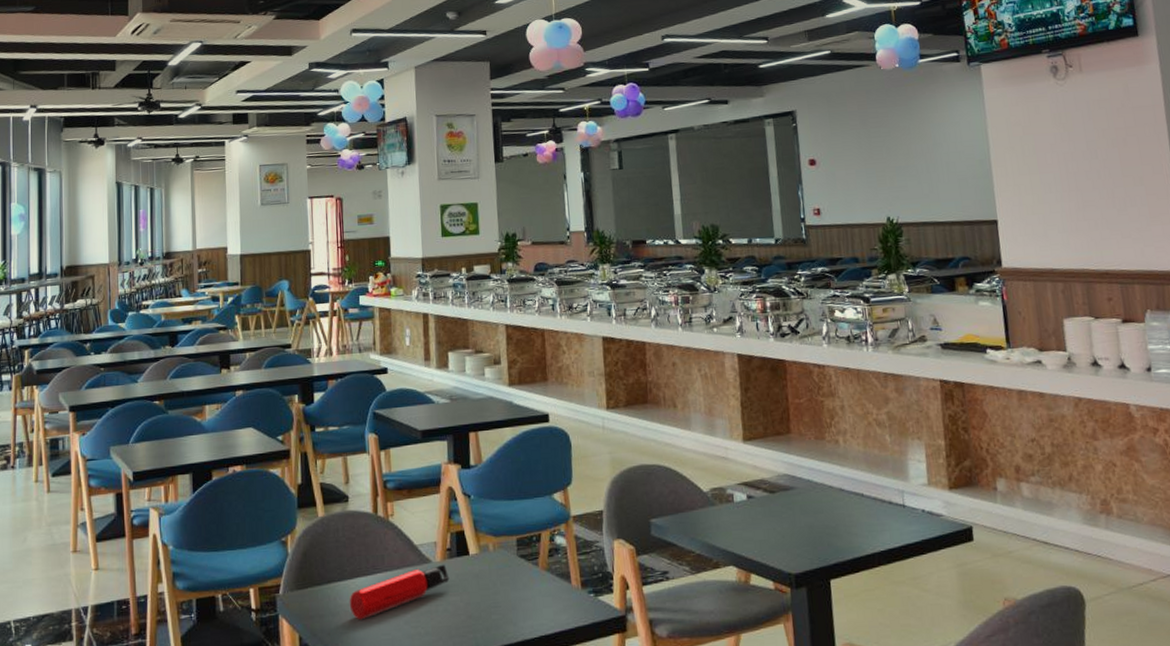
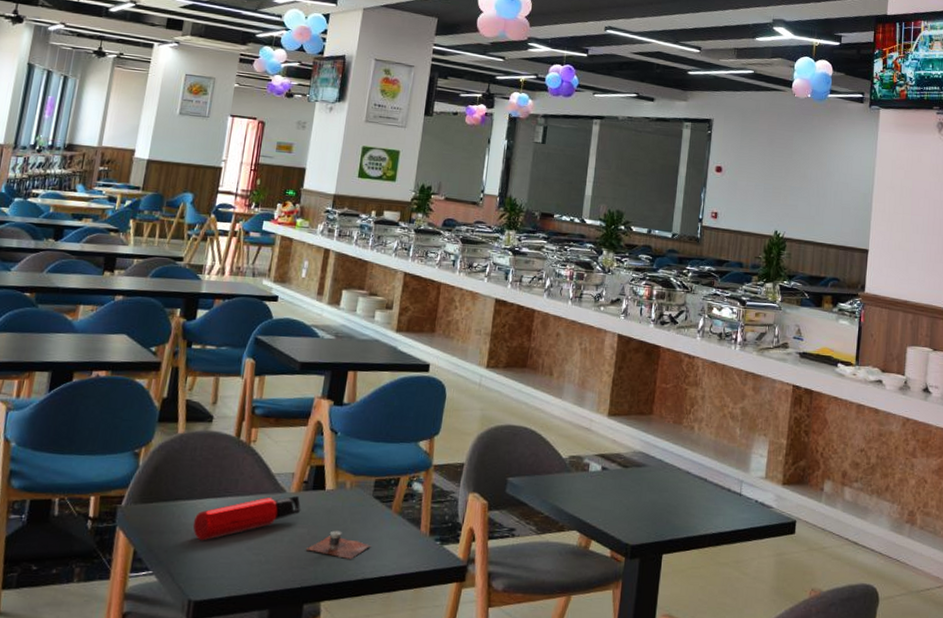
cup: none [462,594,526,622] -> present [306,530,372,559]

